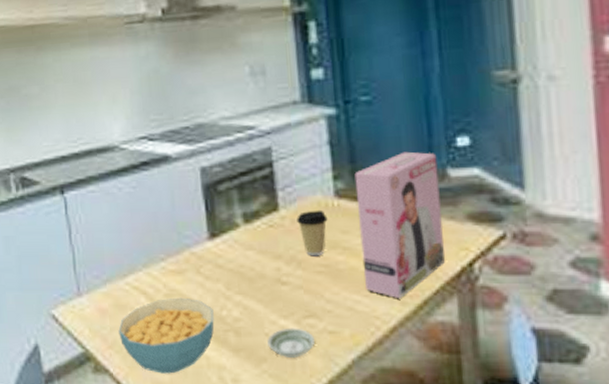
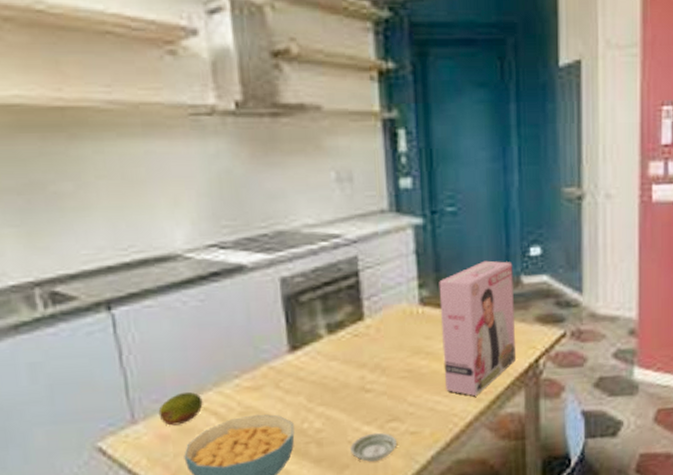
fruit: none [98,270,135,301] -> present [158,391,203,426]
coffee cup: present [297,209,328,256] -> none [382,317,412,363]

